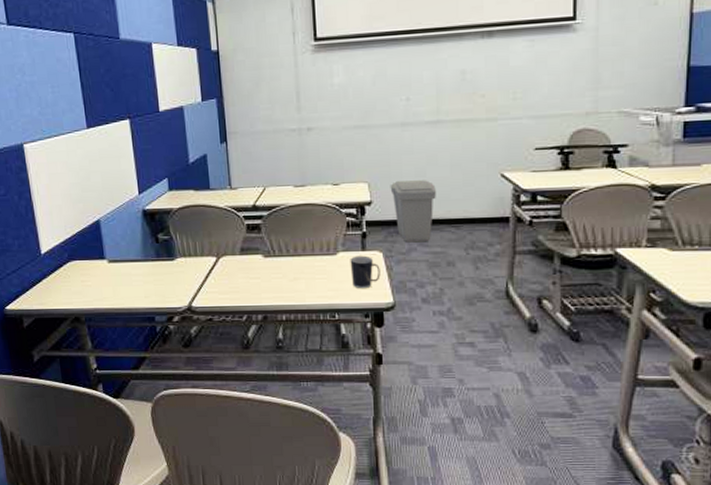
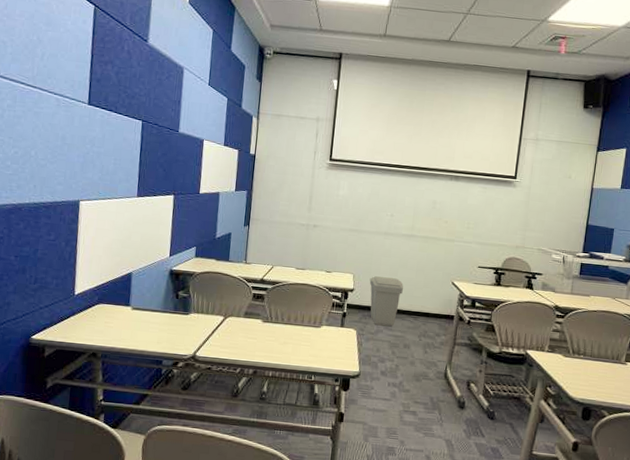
mug: present [350,255,381,289] -> none [329,330,353,358]

